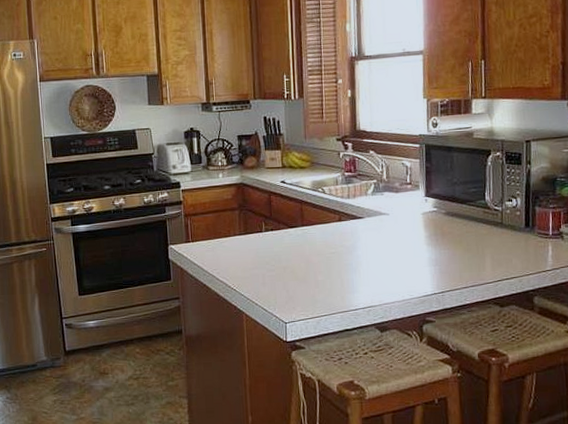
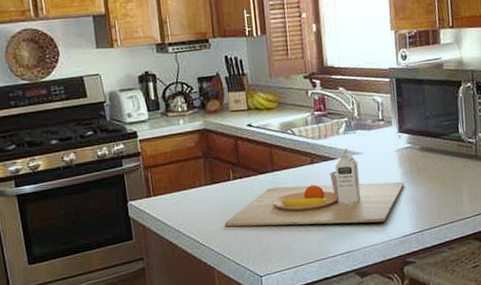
cutting board: none [255,209,428,281] -> present [224,148,404,227]

